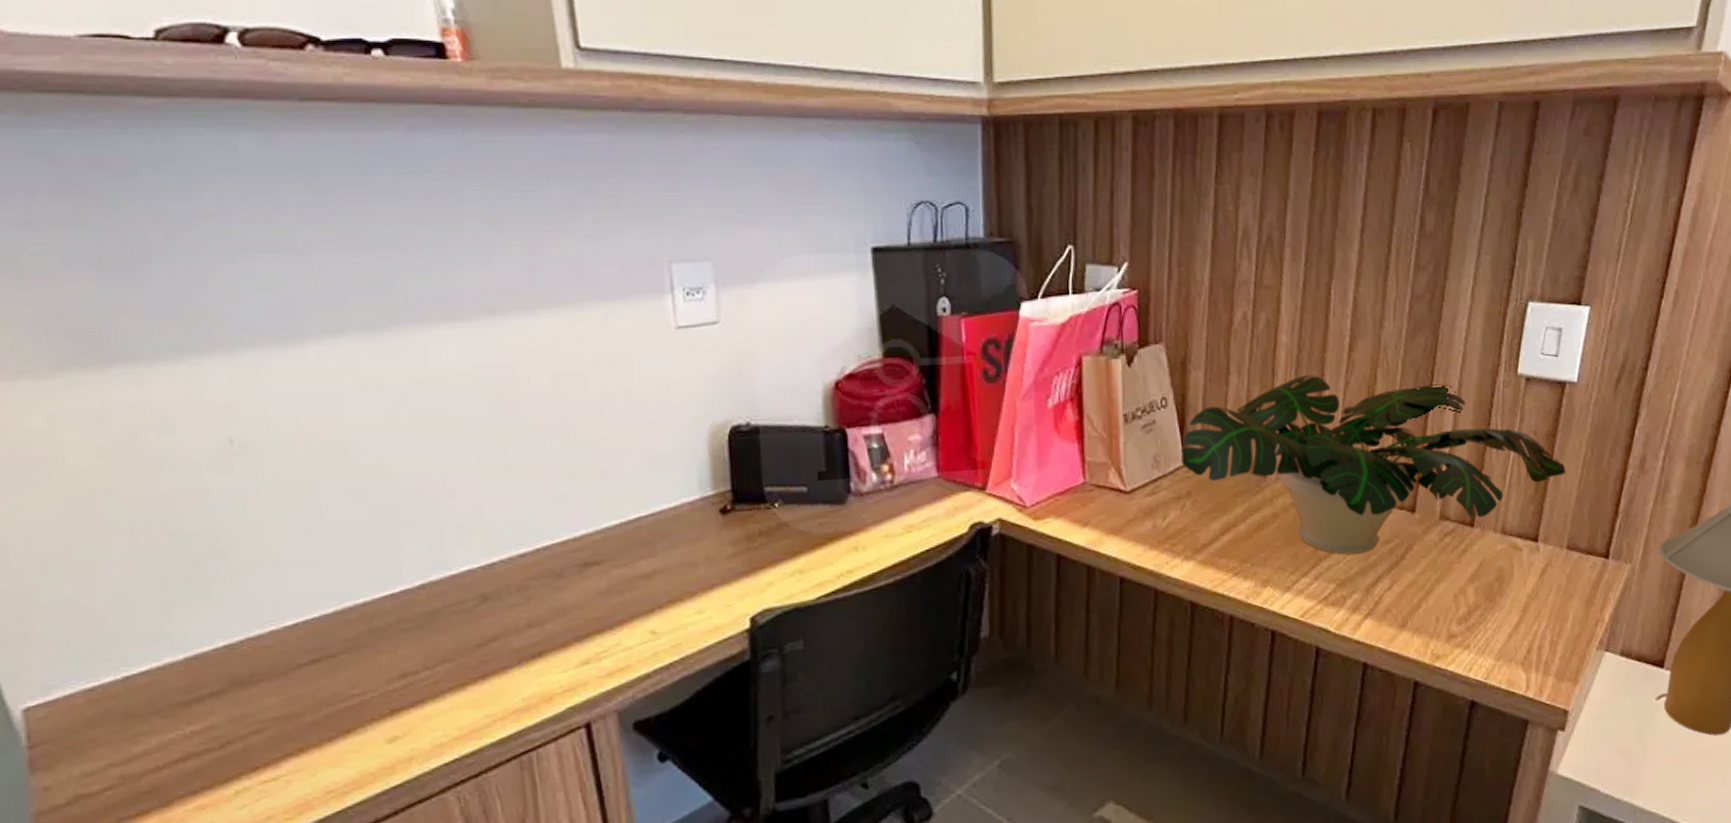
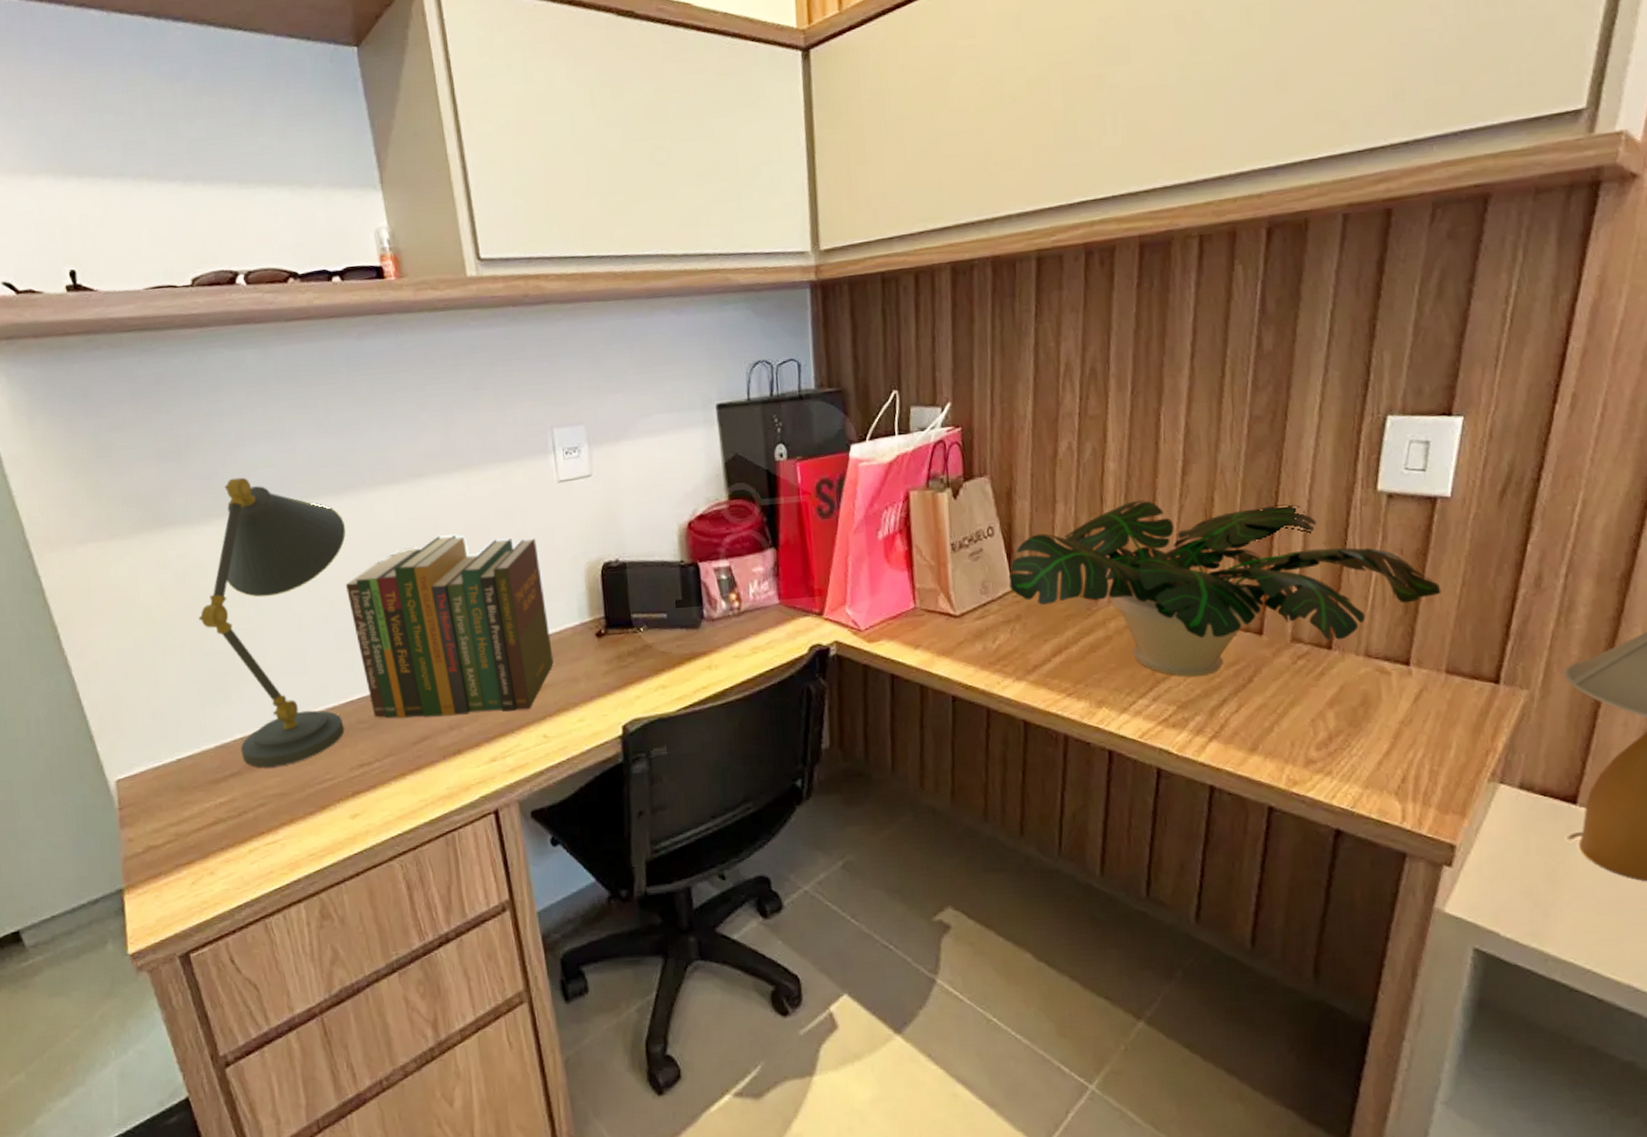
desk lamp: none [159,302,387,683] -> present [198,477,346,767]
books: none [385,387,666,615] -> present [346,534,554,718]

